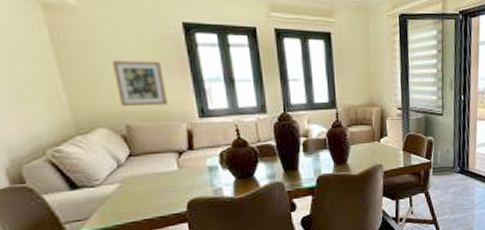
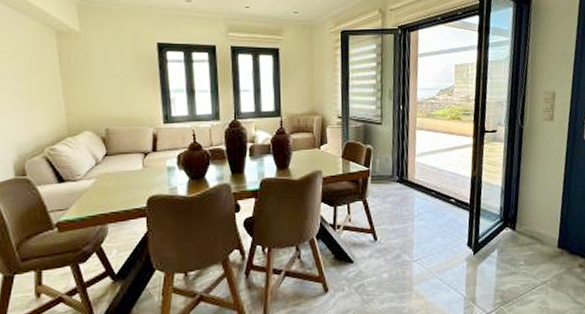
wall art: present [111,61,168,107] -> none [100,75,140,114]

